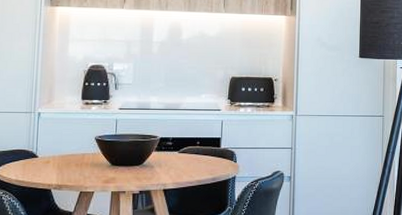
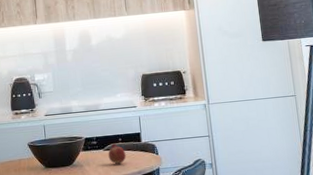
fruit: none [183,146,202,169] -> present [108,143,126,165]

